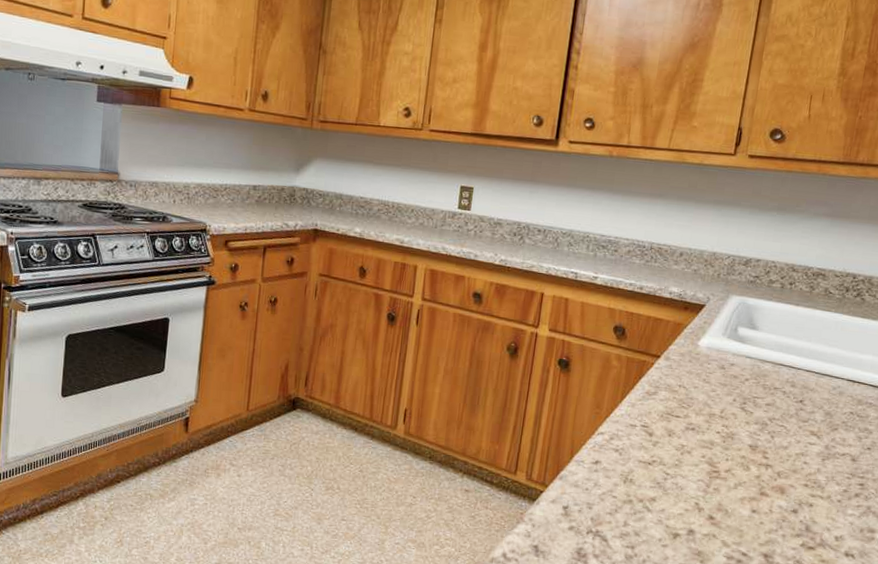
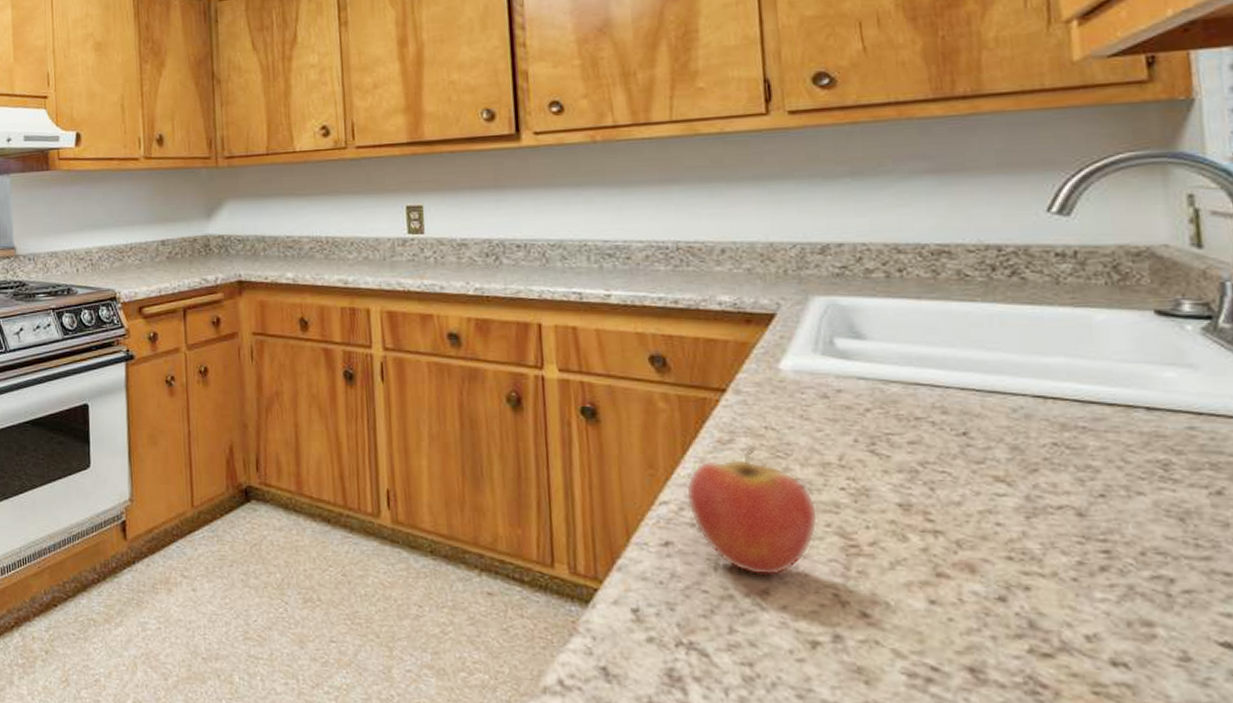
fruit: none [616,397,700,489] -> present [685,446,819,577]

